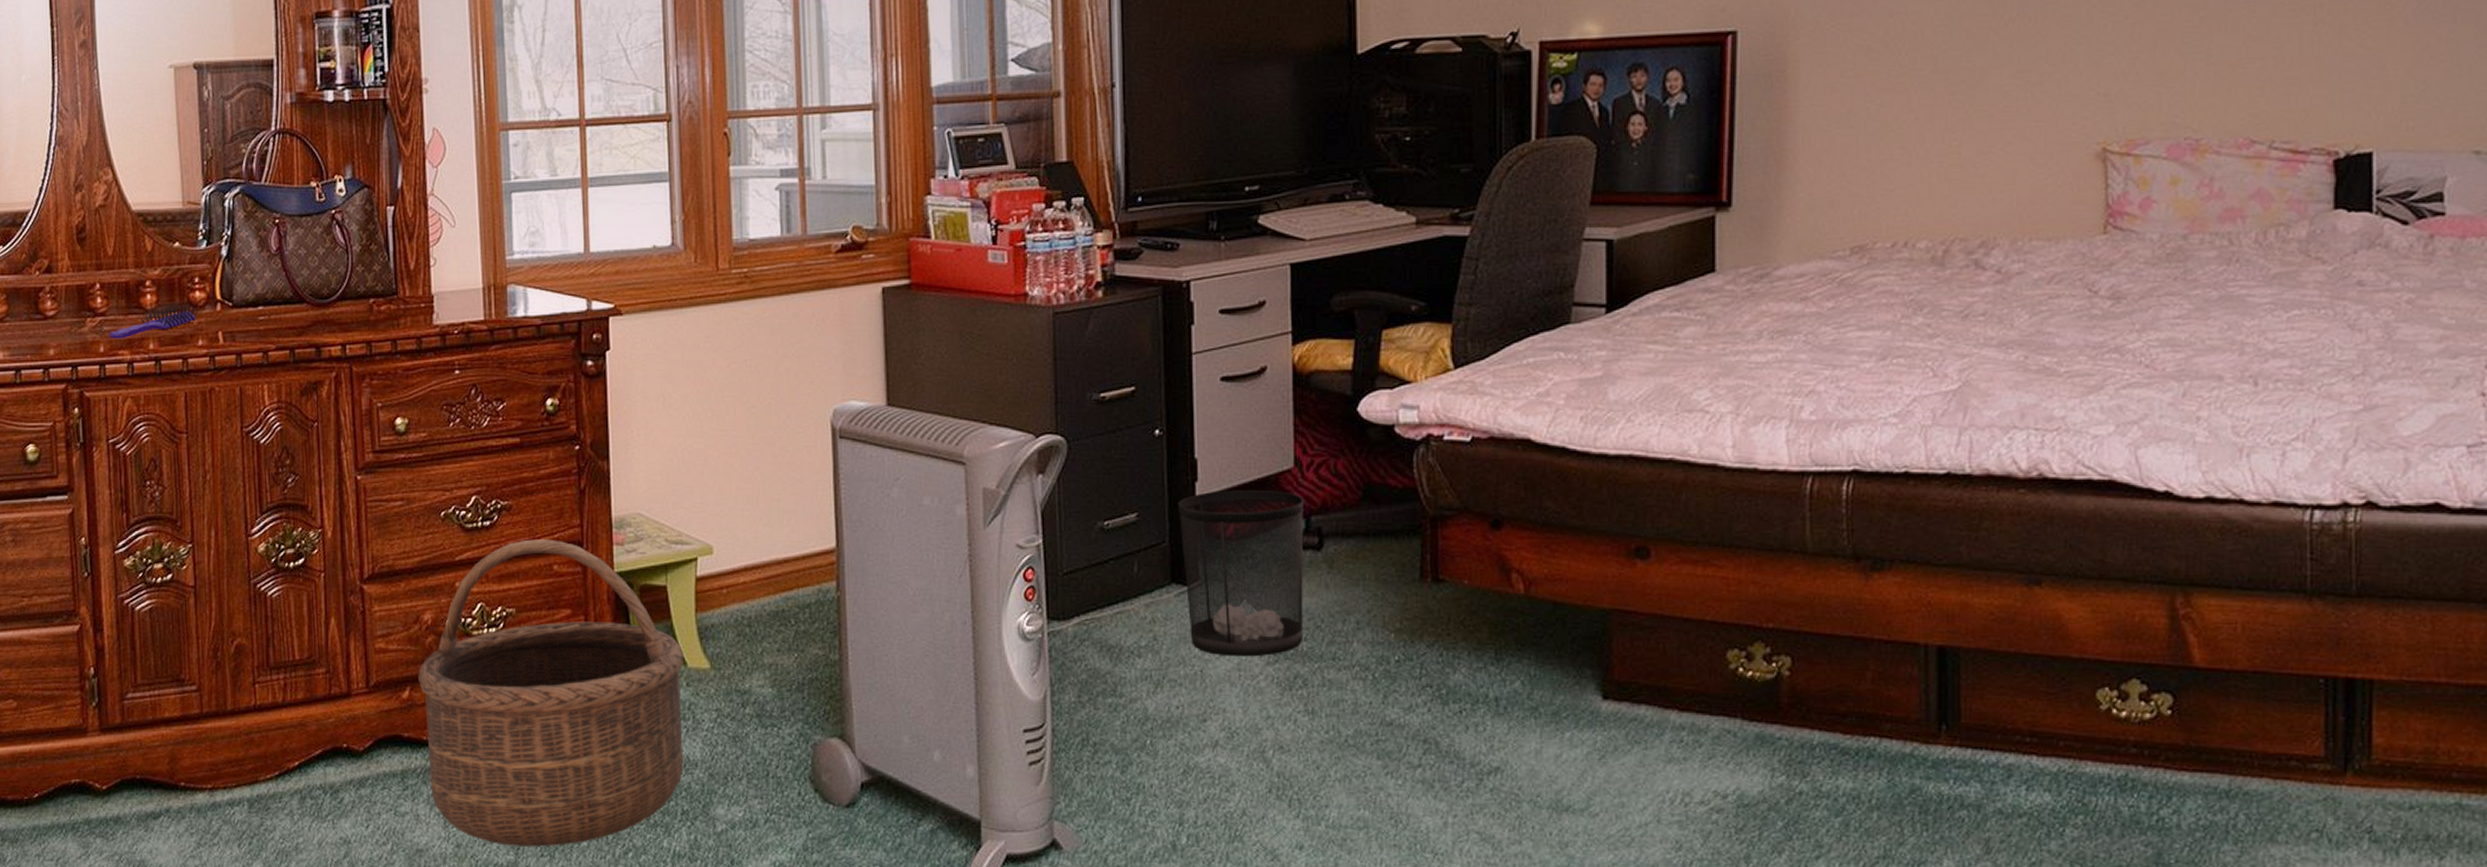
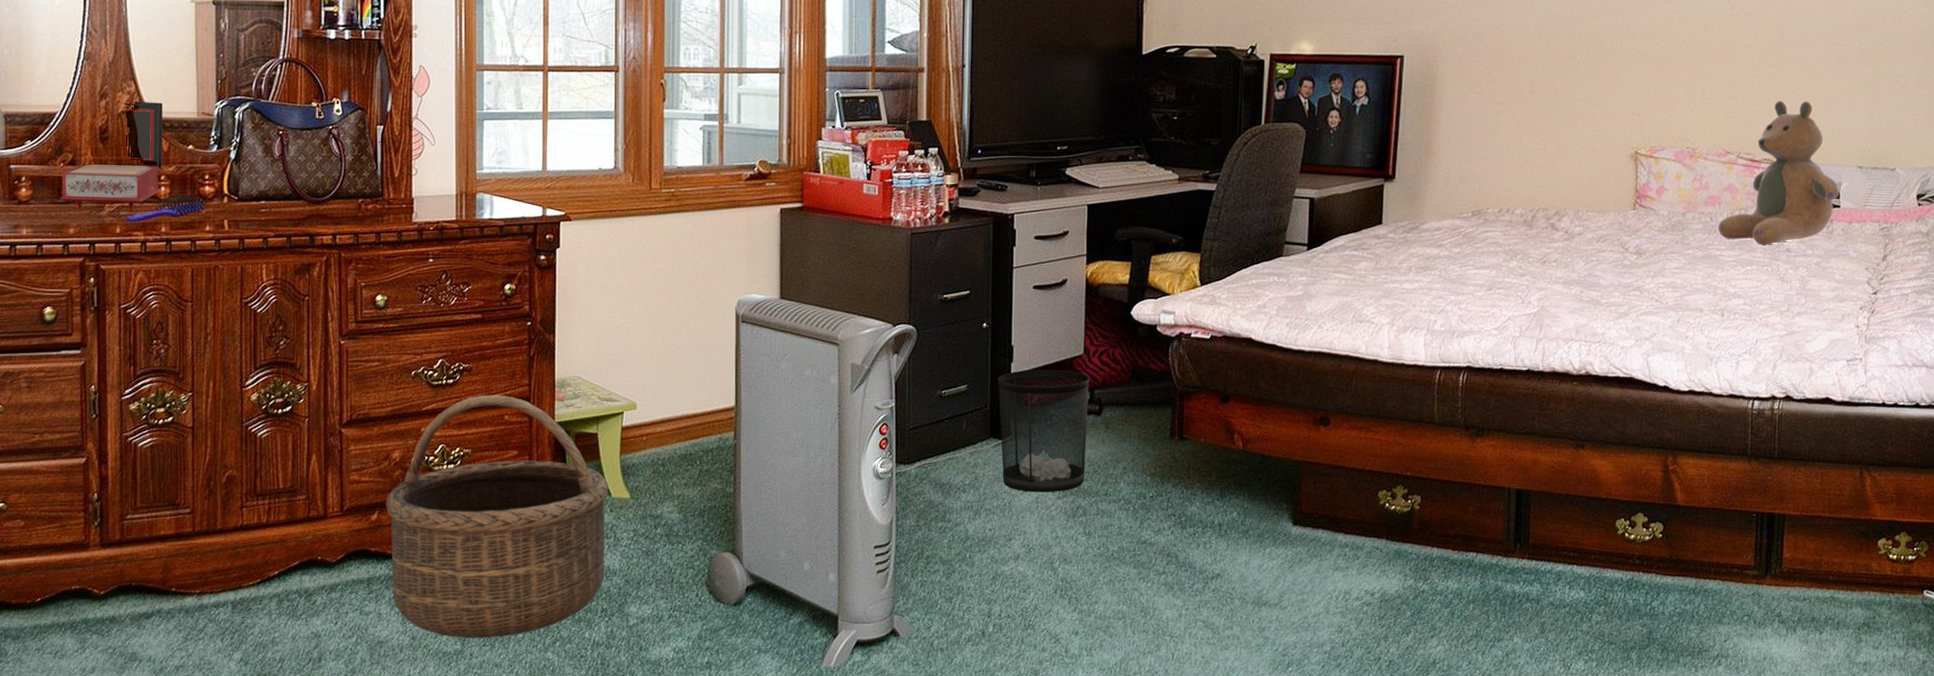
jewelry box: none [36,192,147,326] -> present [59,102,163,211]
teddy bear: none [2241,57,2443,277] -> present [1717,101,1839,245]

